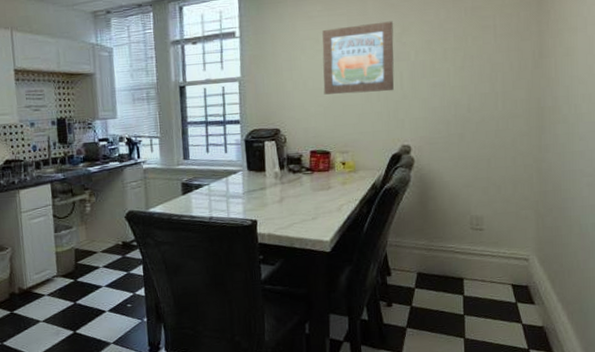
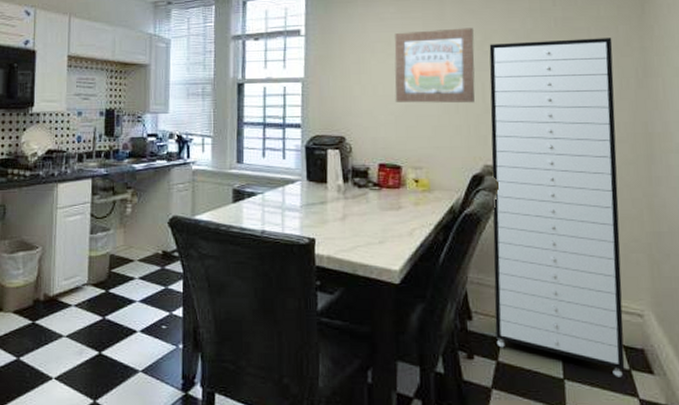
storage cabinet: none [407,24,514,309] -> present [489,38,625,377]

